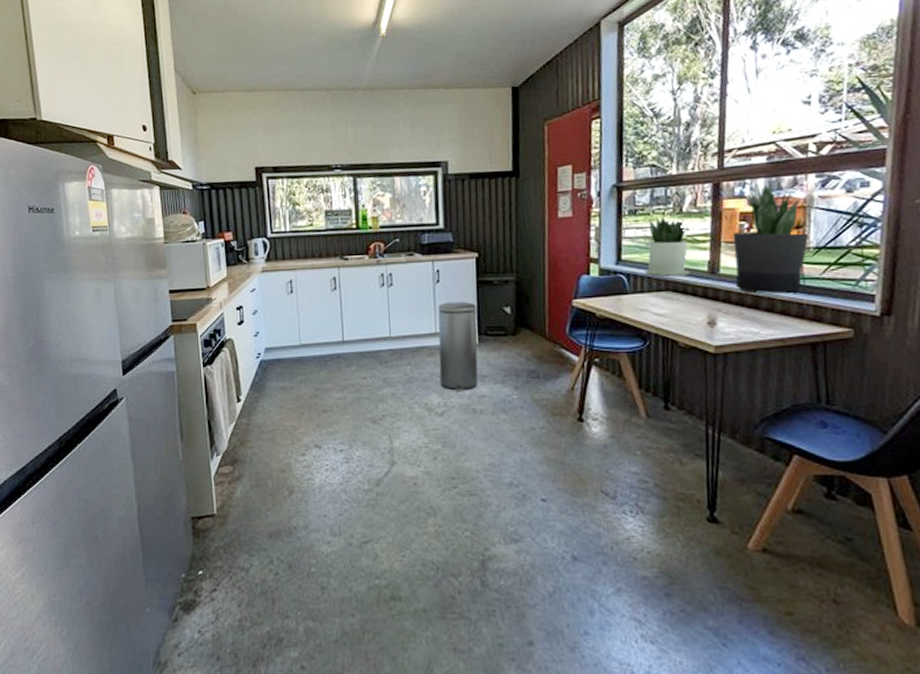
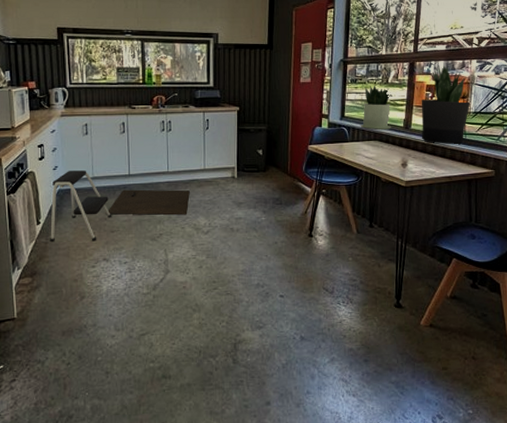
step stool: none [252,337,324,424] -> present [50,170,112,243]
floor mat: none [318,359,418,392] -> present [108,189,190,215]
pedal bin: present [438,301,478,392] -> none [206,144,237,215]

